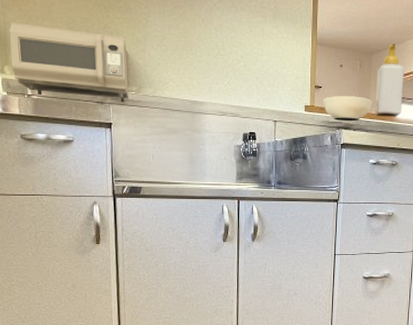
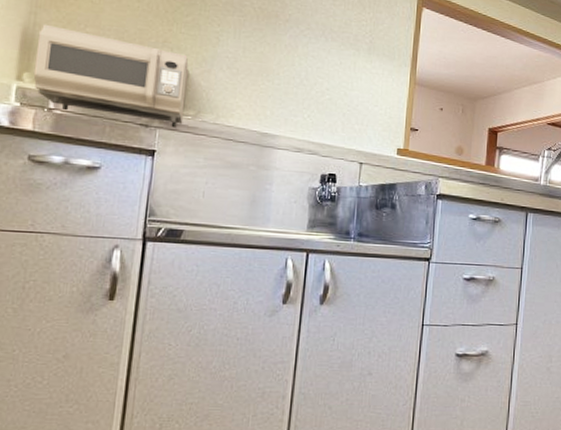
bowl: present [323,96,372,122] -> none [418,141,474,171]
soap bottle: present [375,43,404,117] -> none [477,91,511,169]

